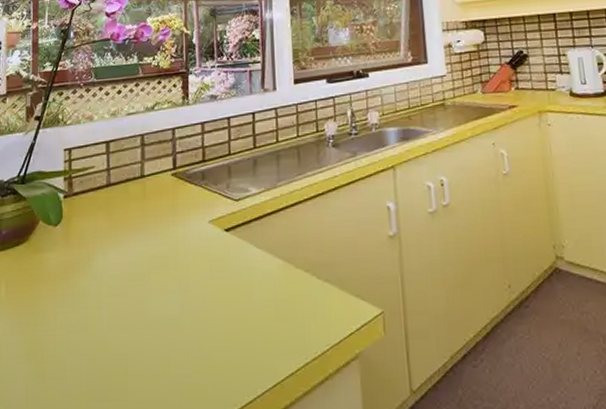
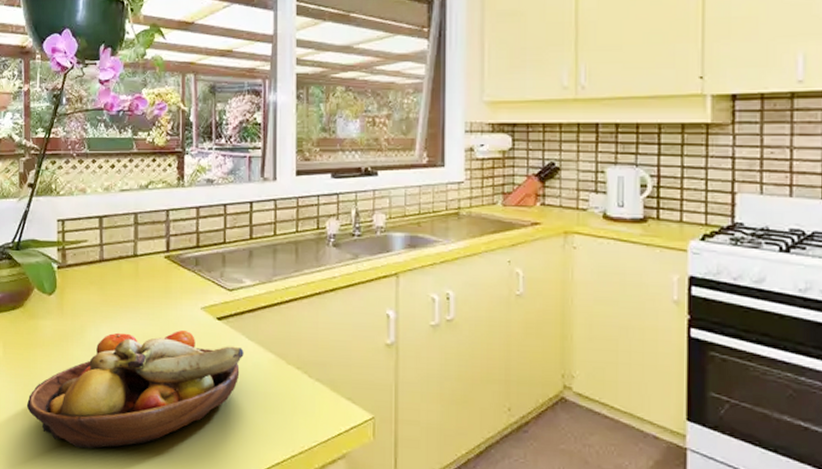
fruit bowl: none [29,246,253,387] -> present [26,330,244,449]

